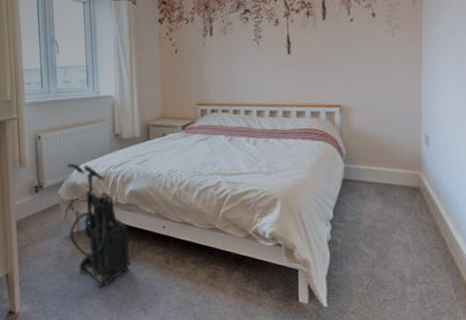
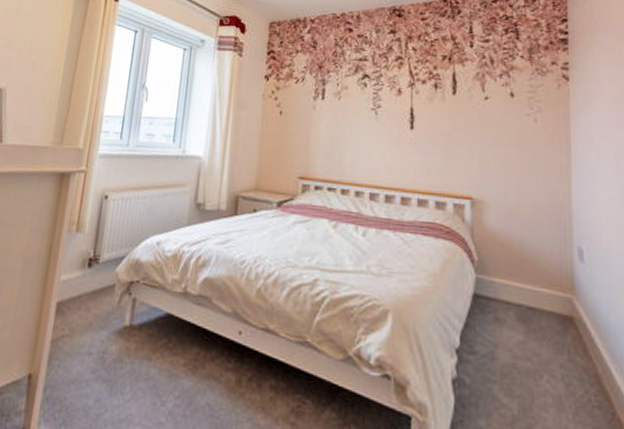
vacuum cleaner: present [67,164,131,289] -> none [119,234,196,411]

